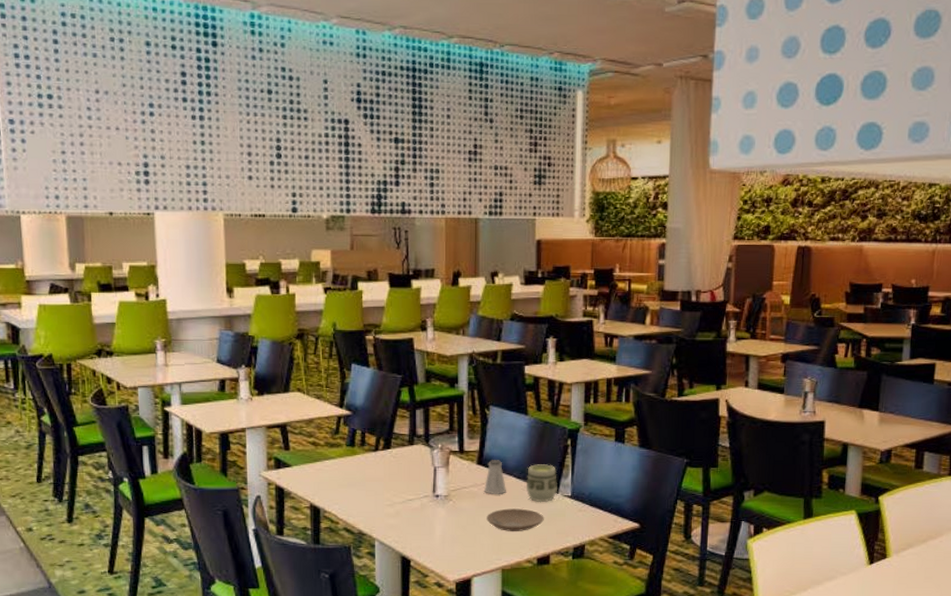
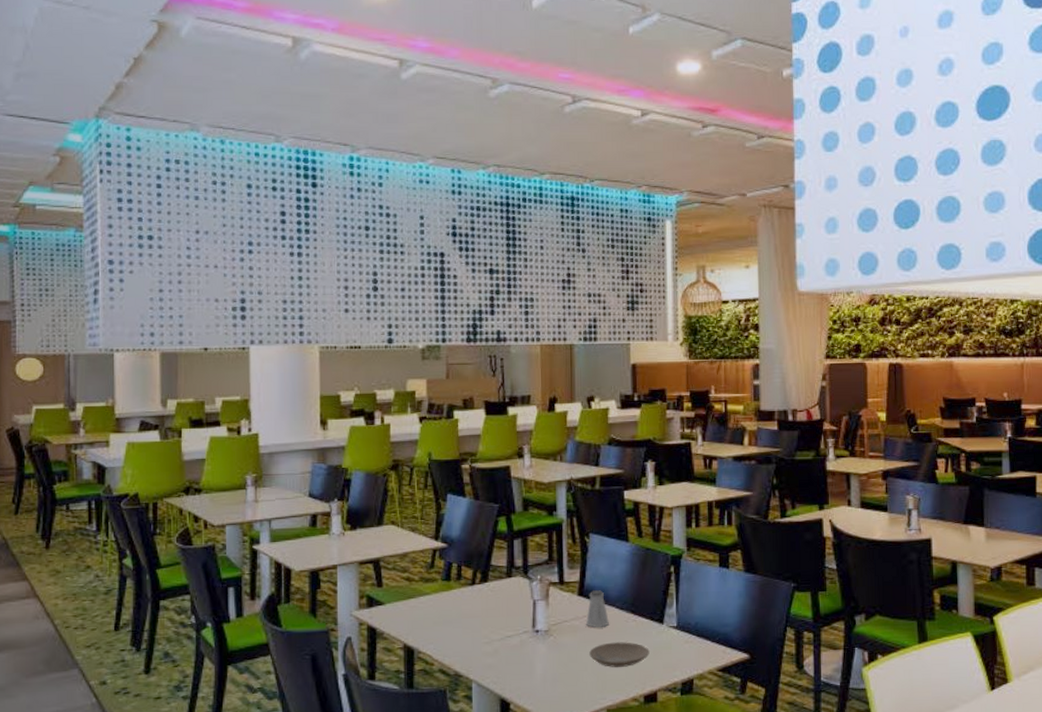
cup: present [525,464,558,503] -> none [629,593,663,635]

